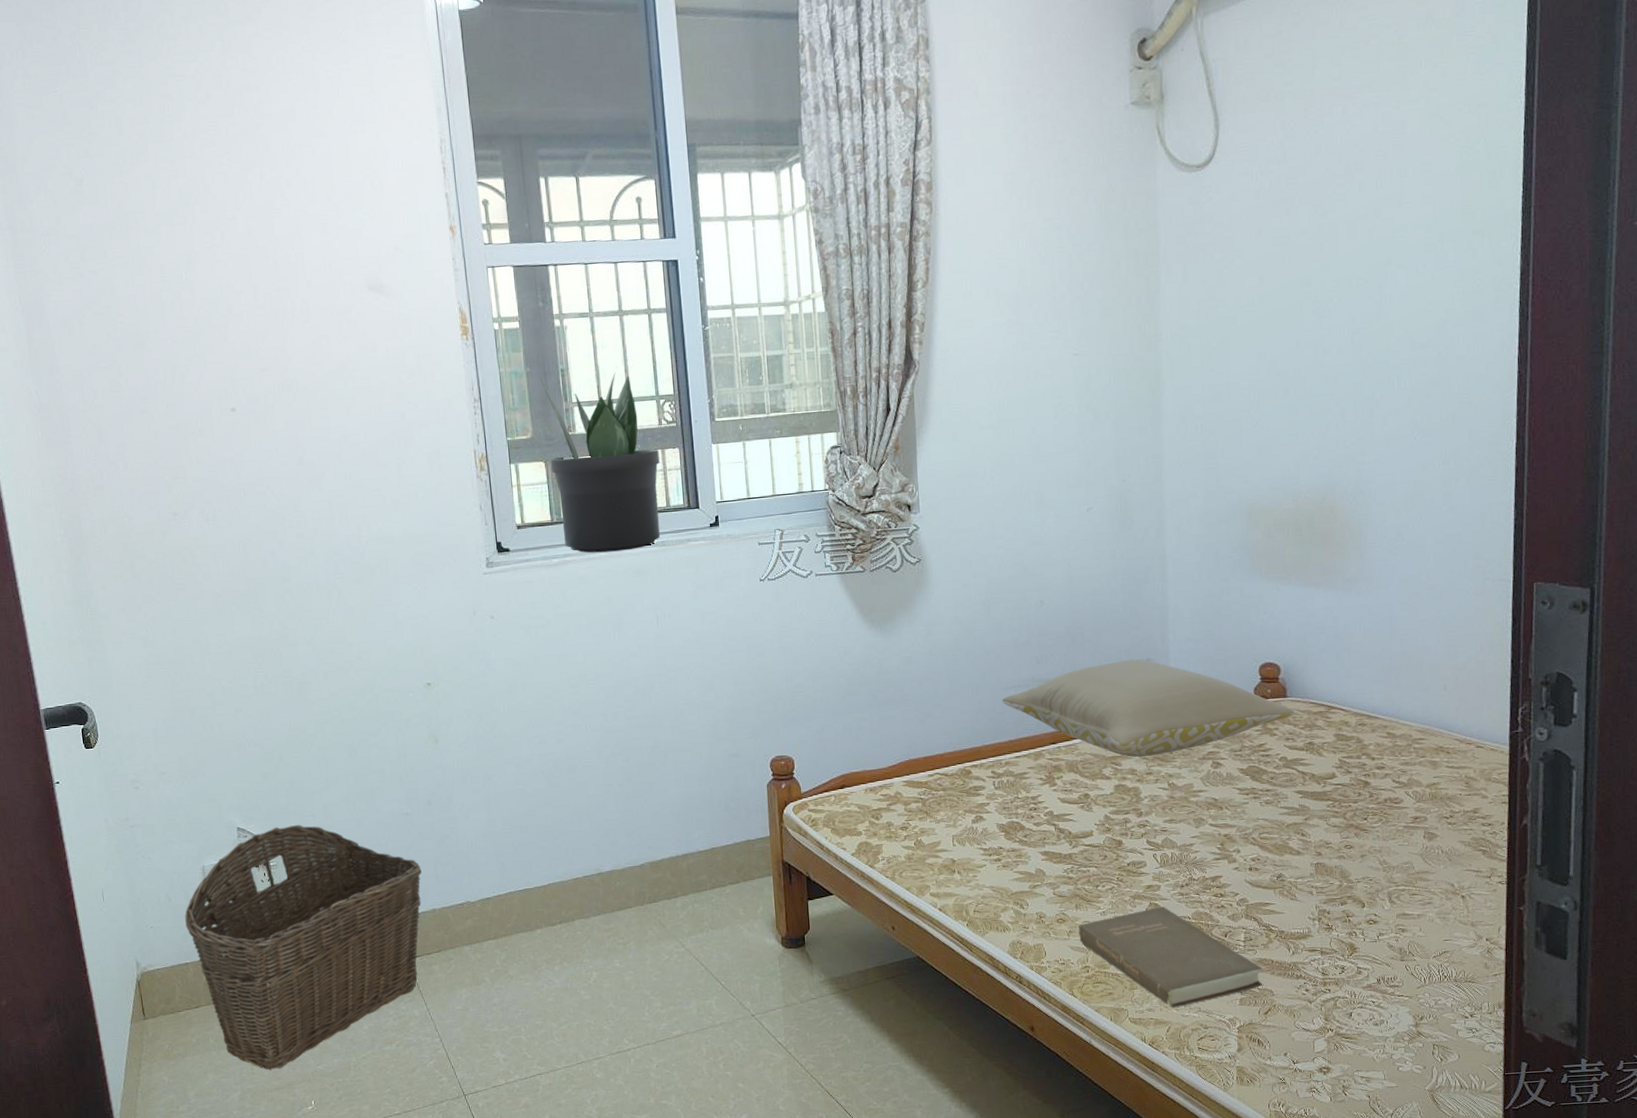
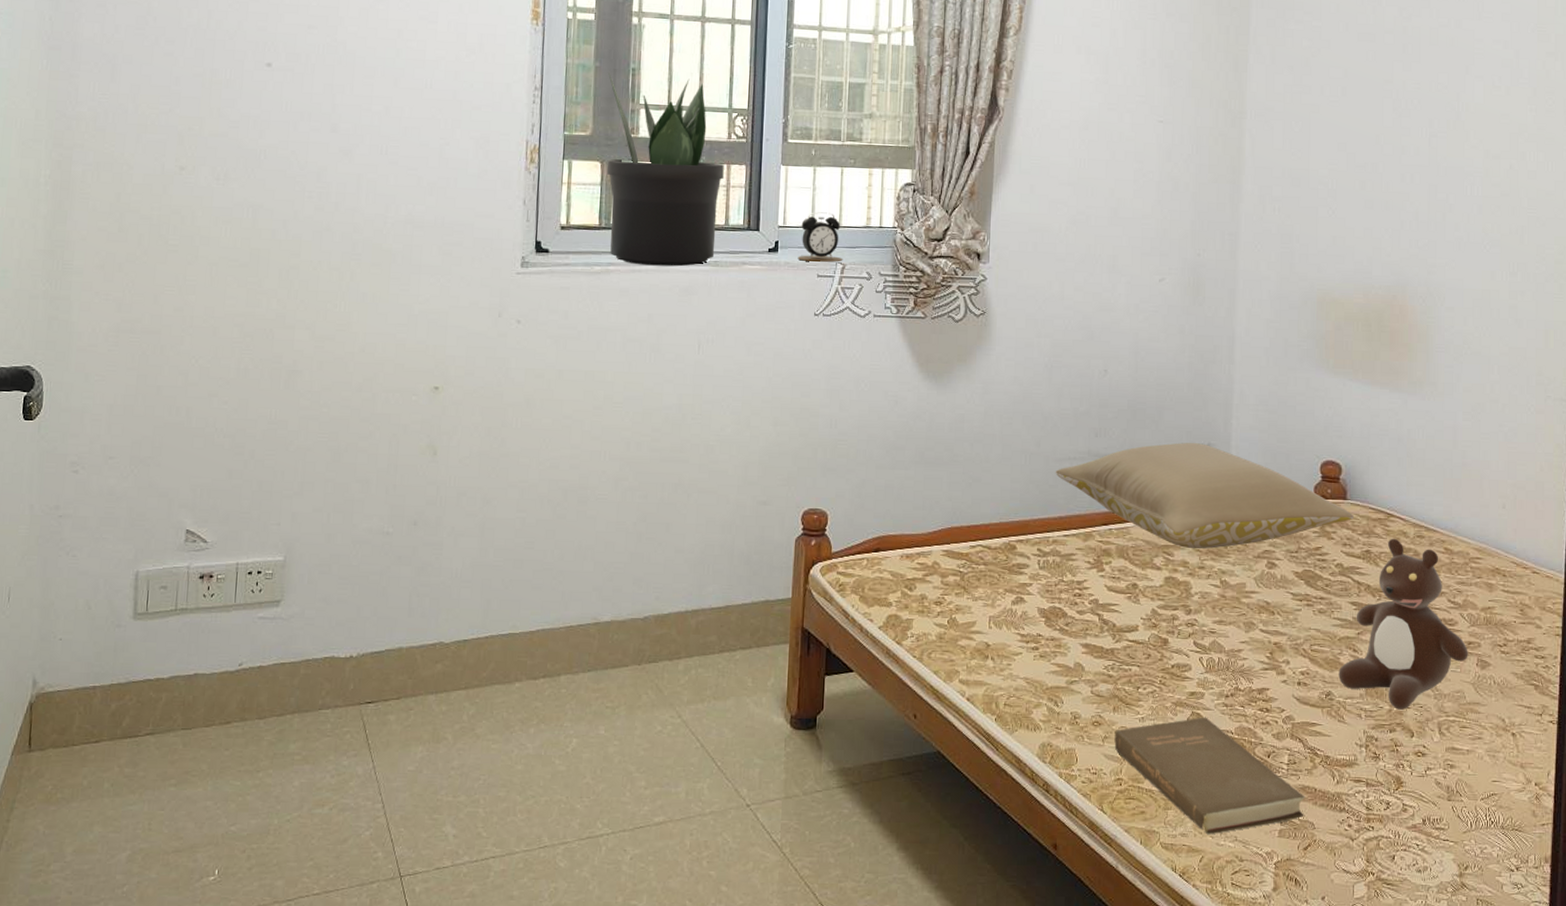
wicker basket: present [184,824,422,1070] -> none [102,533,394,827]
alarm clock: none [737,483,781,532] -> present [797,212,843,263]
stuffed animal: none [1288,728,1415,884] -> present [1338,538,1468,710]

